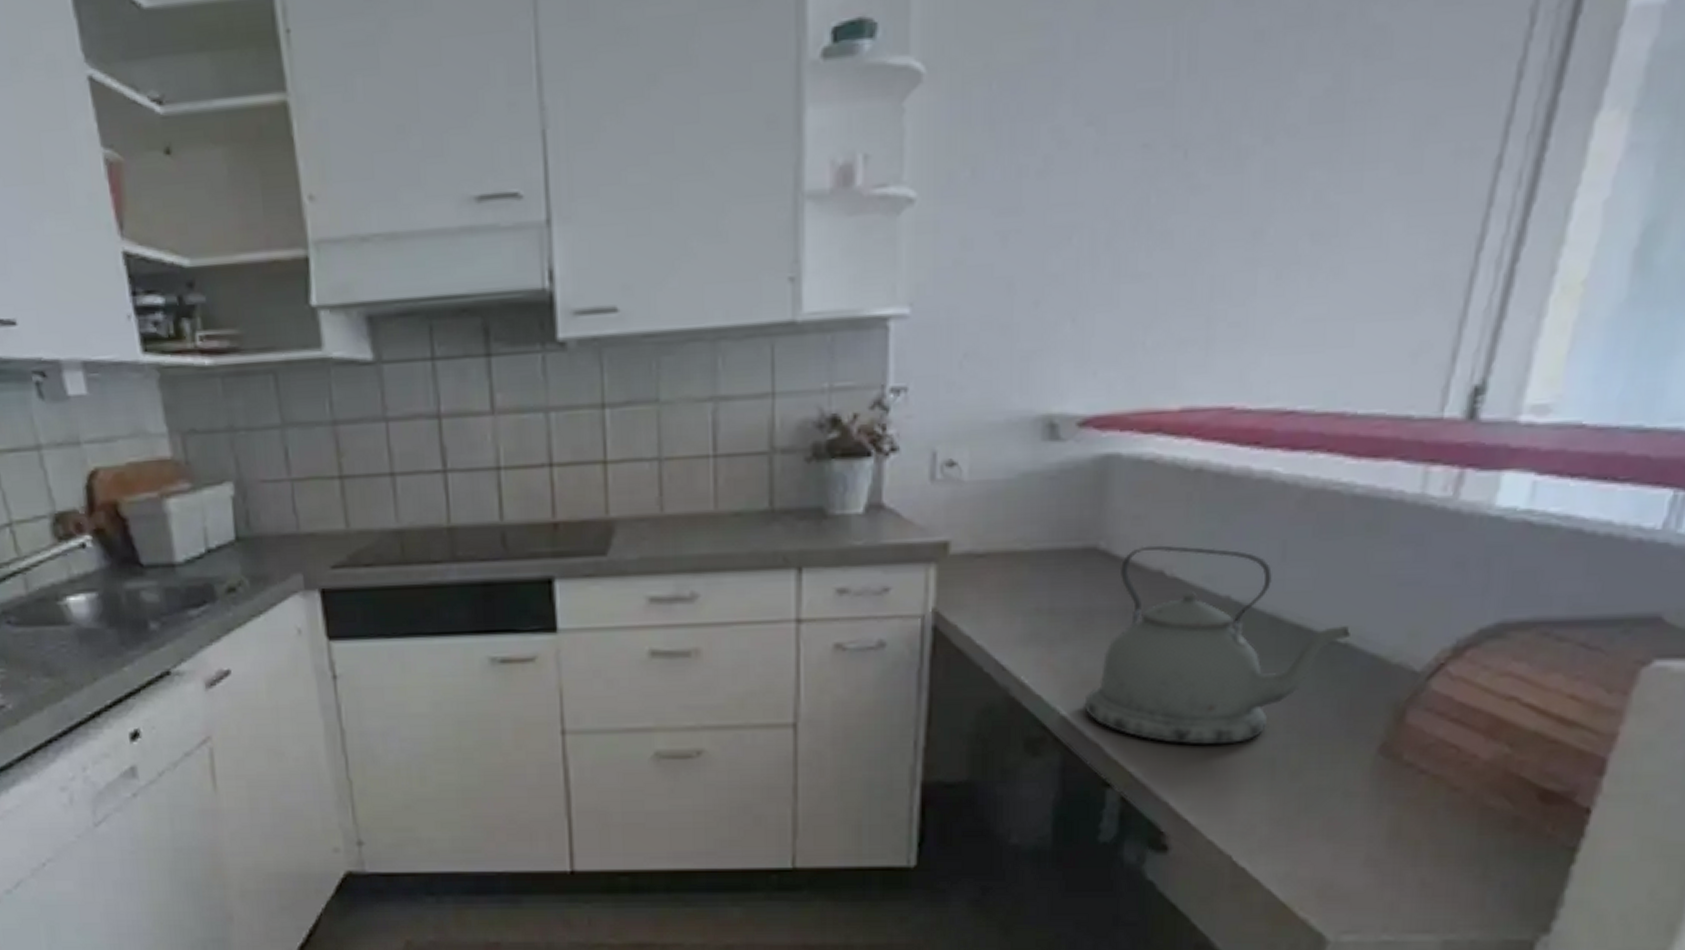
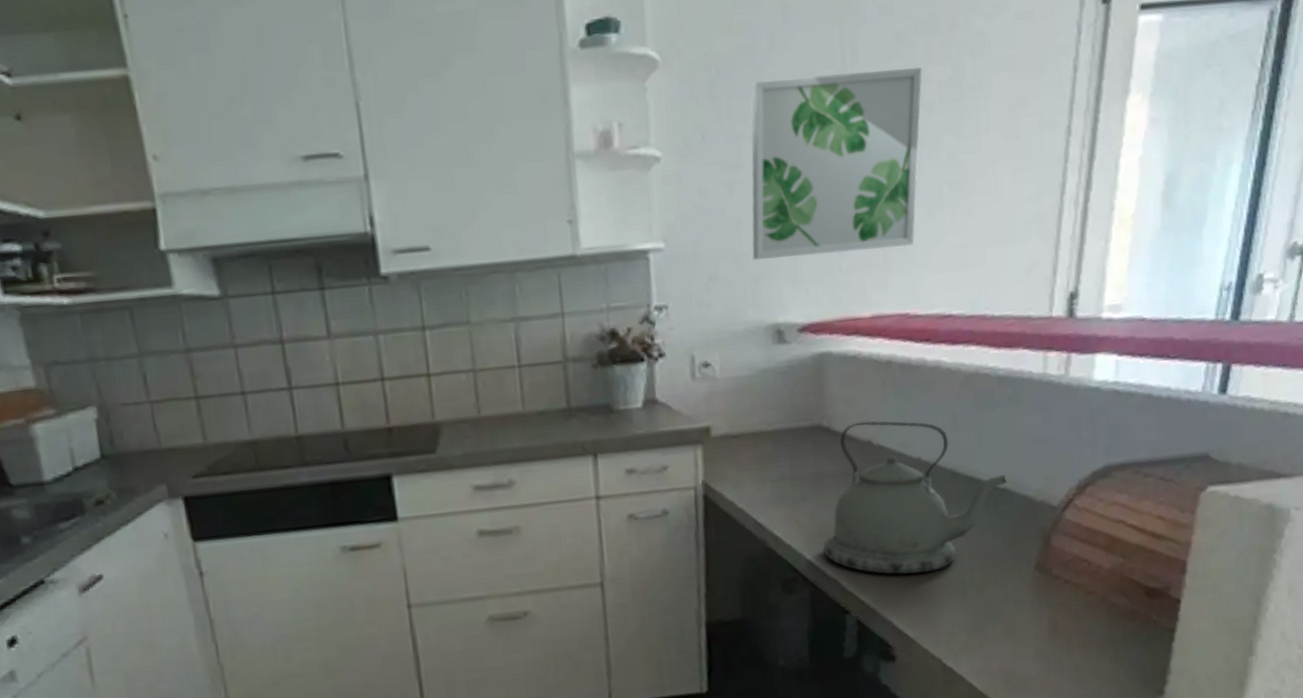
wall art: none [1025,77,1288,332] -> present [751,68,923,260]

